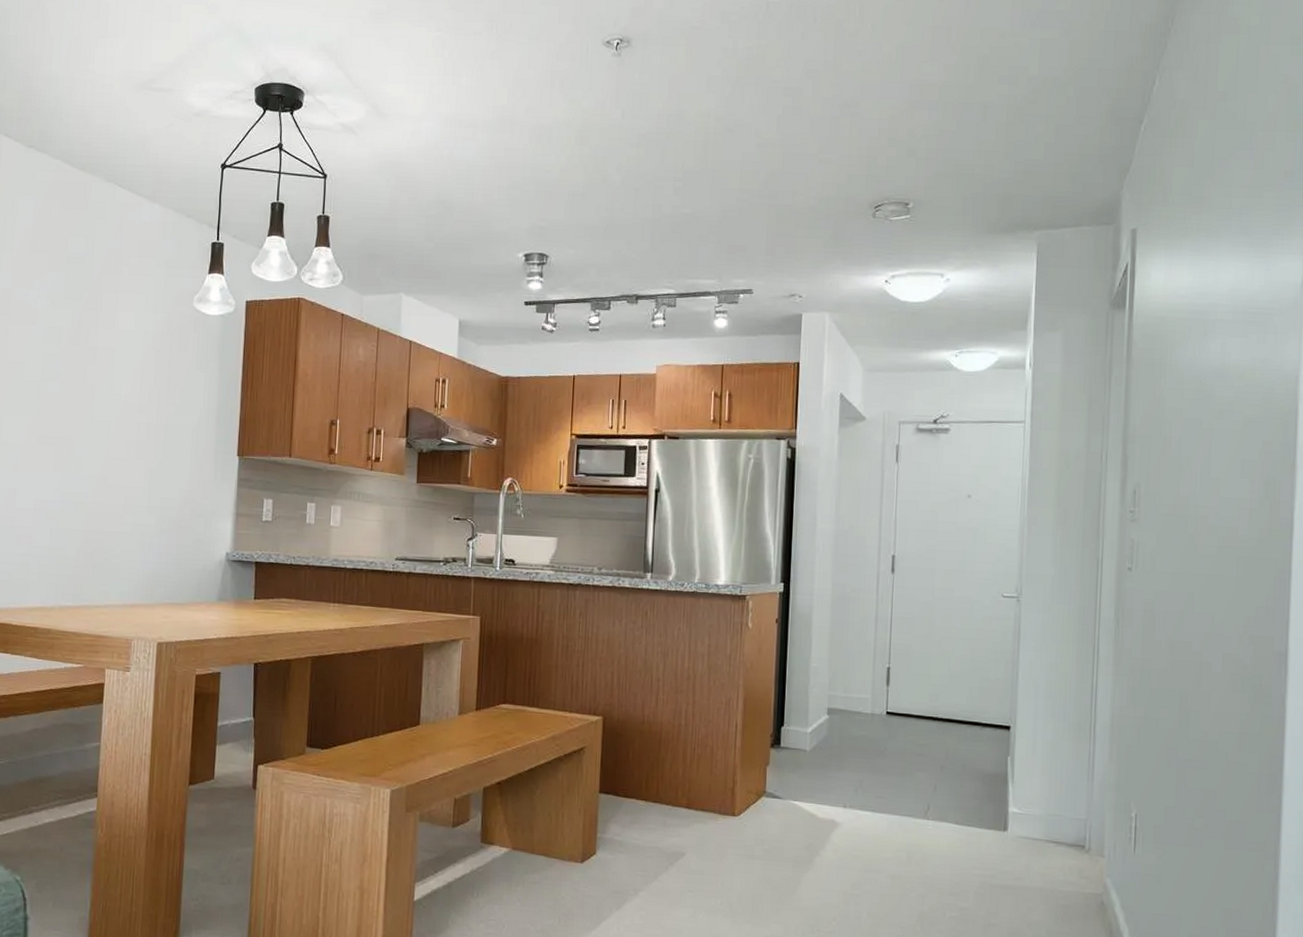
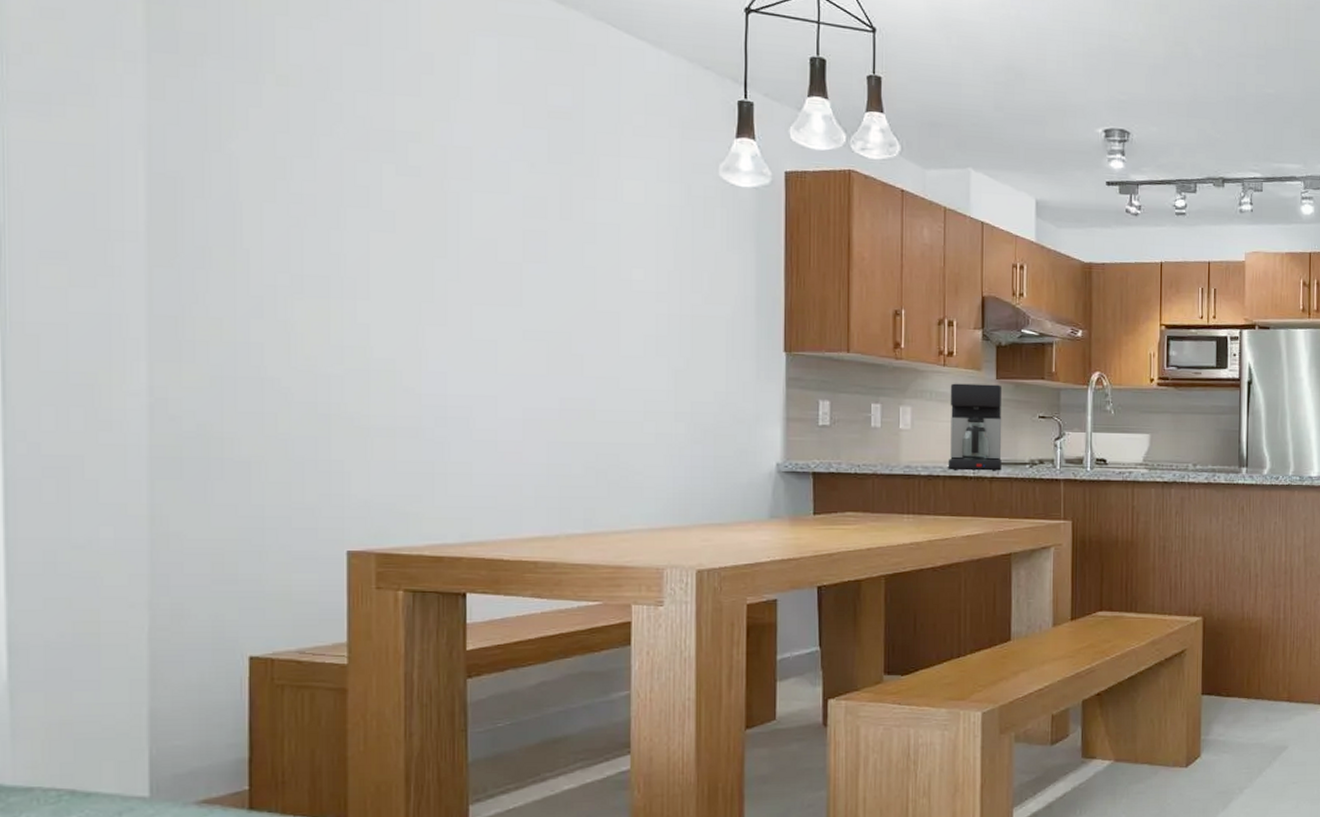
coffee maker: none [370,486,421,568] -> present [948,383,1002,472]

